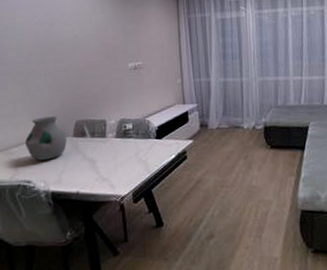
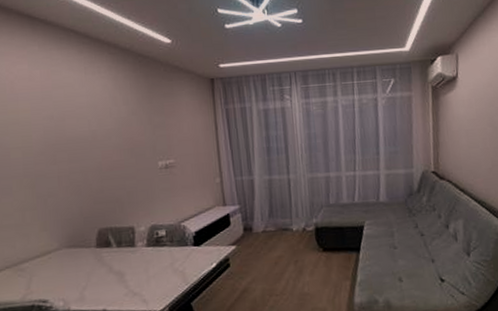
vase: present [26,116,67,160] -> none [38,225,89,276]

